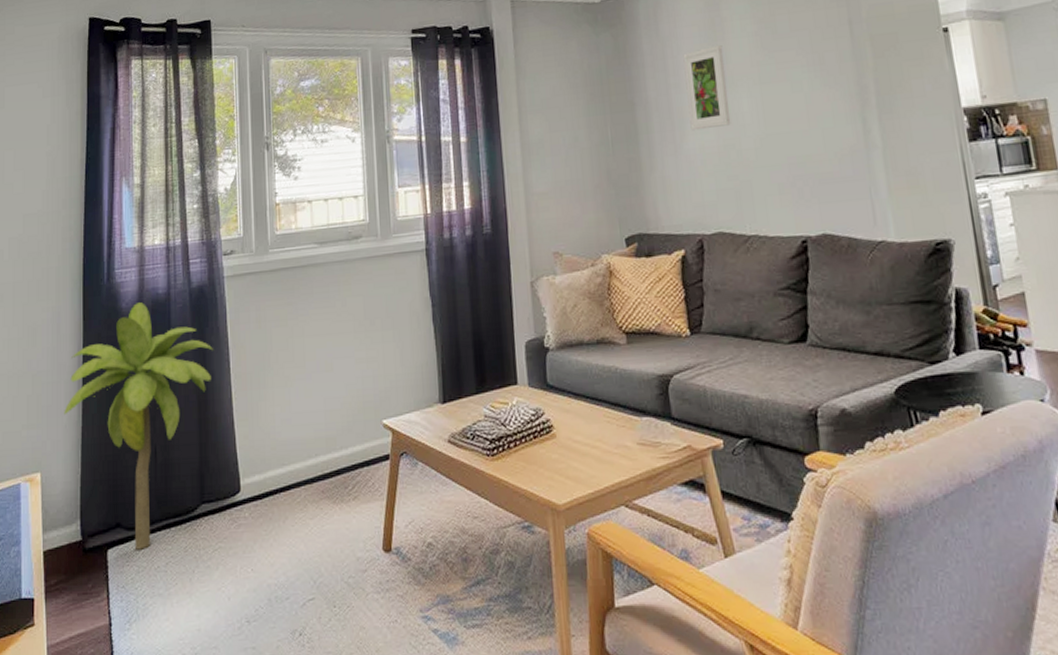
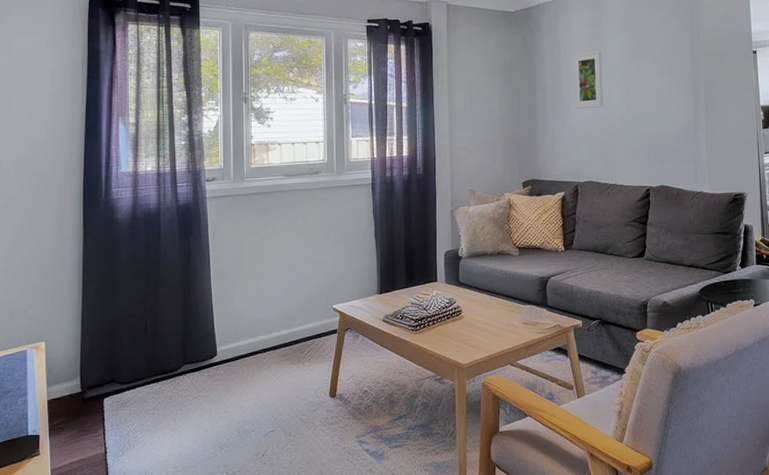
palm tree: present [64,301,214,550] -> none [66,213,197,398]

